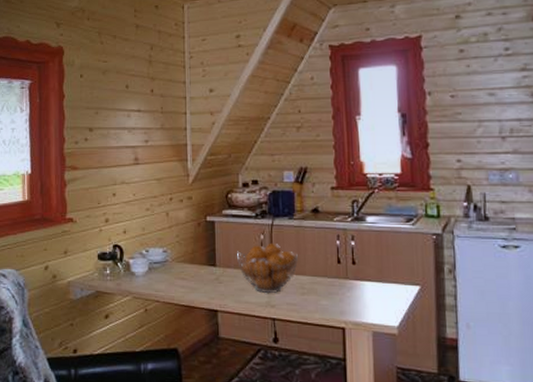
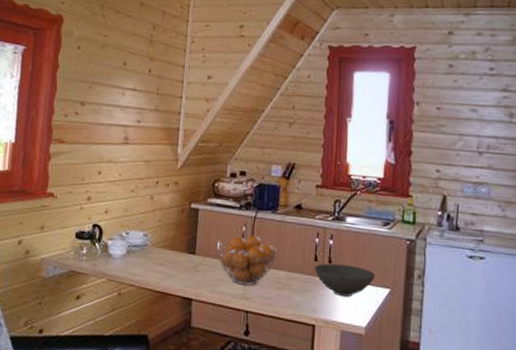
bowl: none [338,264,403,297] -> present [314,263,375,297]

